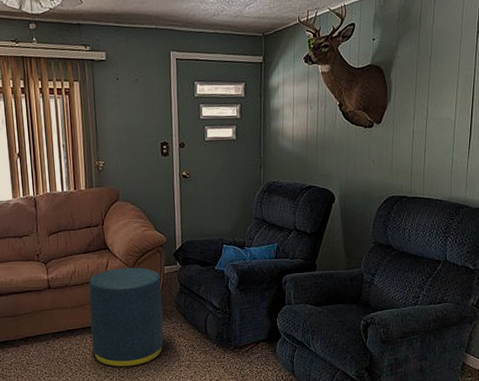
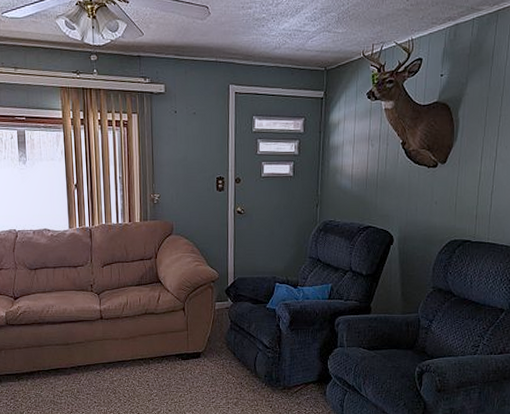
ottoman: present [89,267,164,368] -> none [140,302,213,401]

